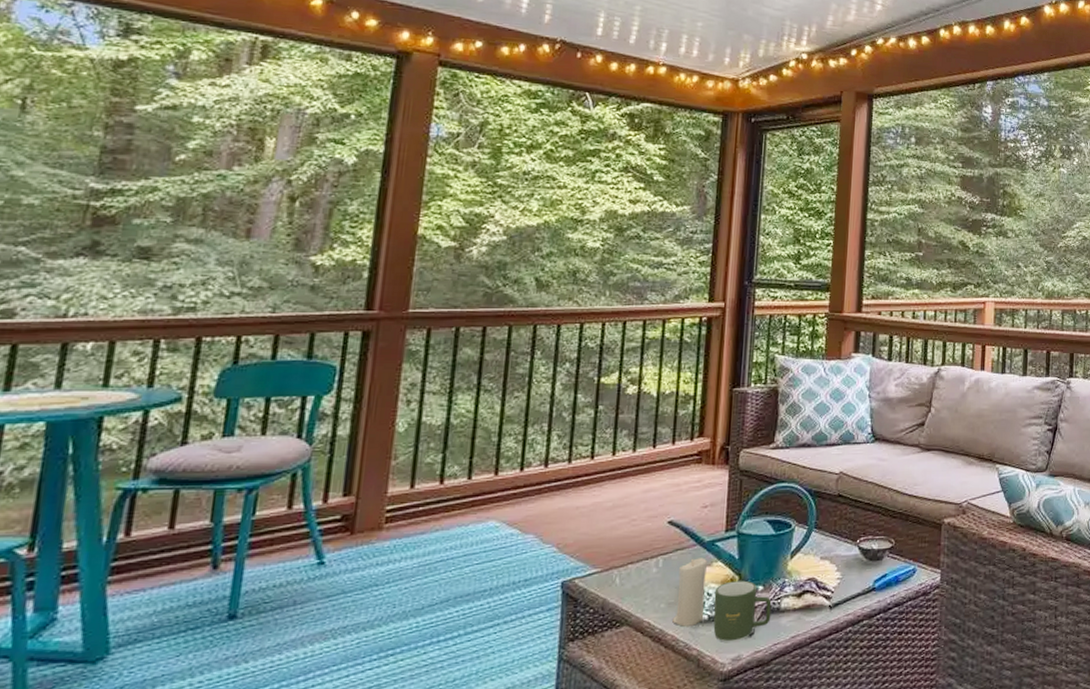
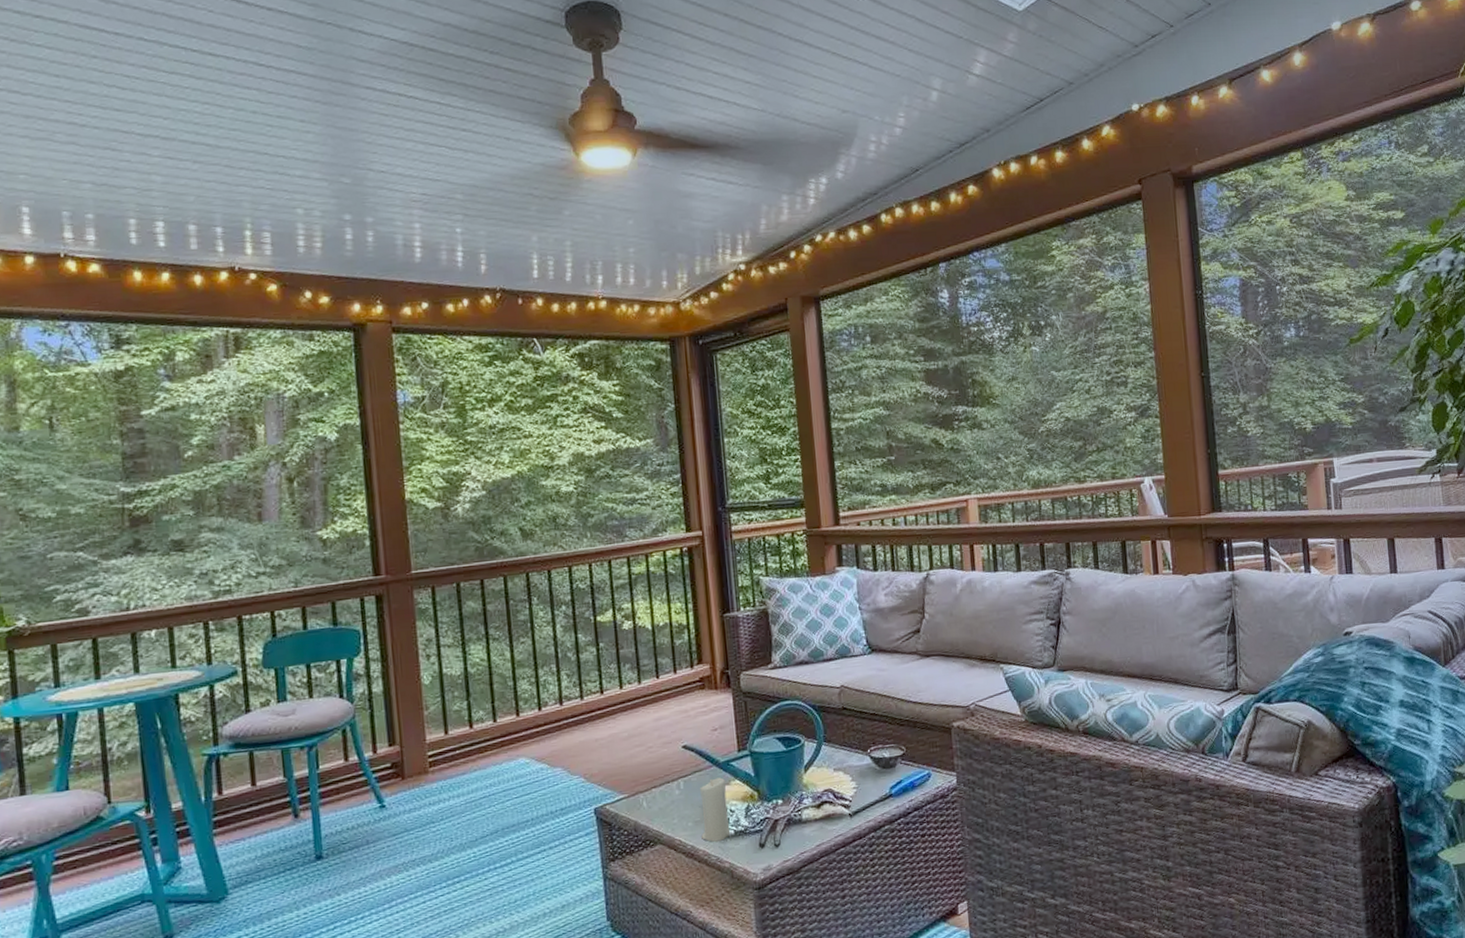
mug: present [713,580,772,642] -> none [736,795,794,854]

